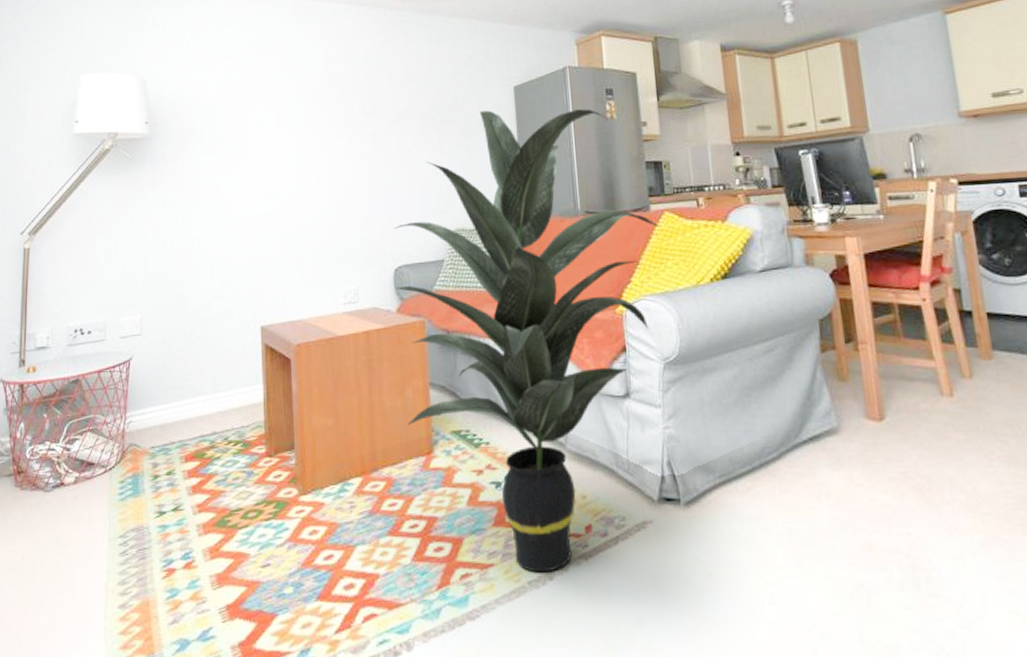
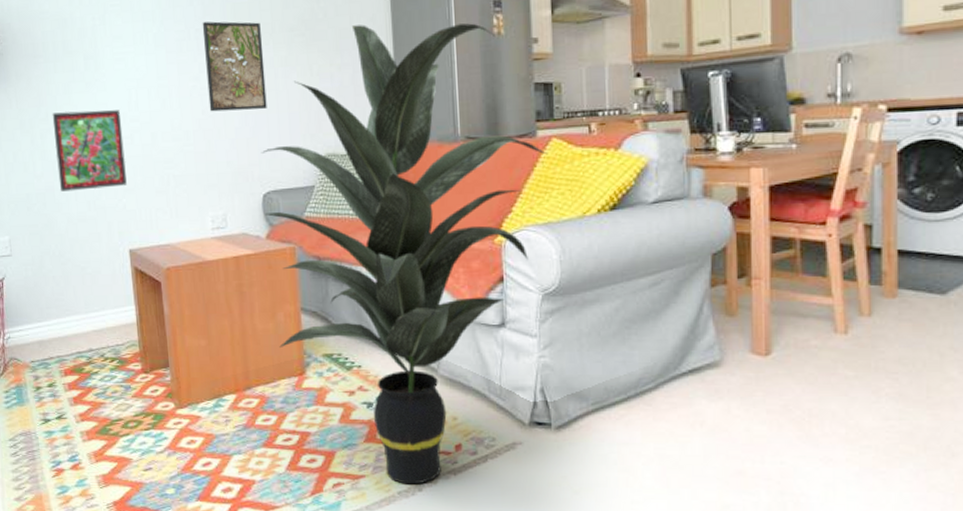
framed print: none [194,189,262,269] -> present [52,110,127,191]
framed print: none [342,108,400,190] -> present [202,21,267,112]

